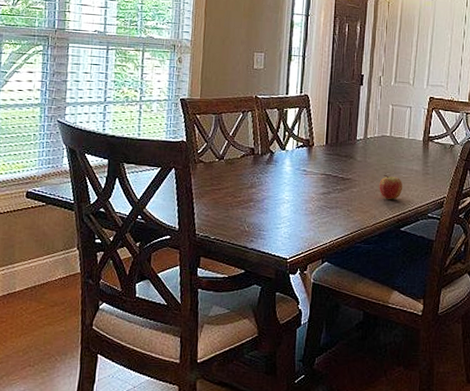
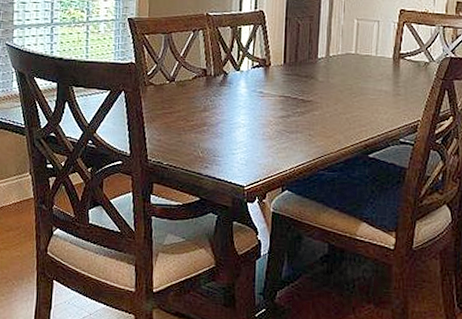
fruit: present [379,174,403,200] -> none [343,95,371,123]

